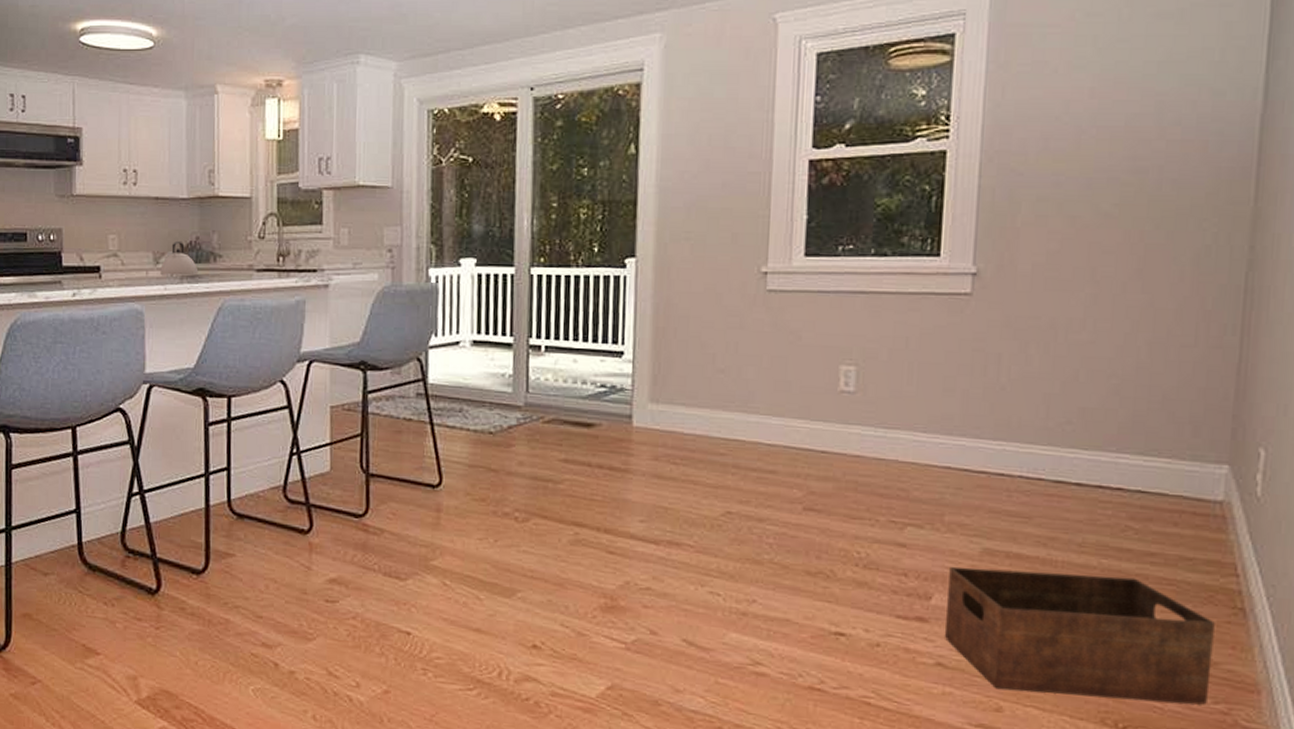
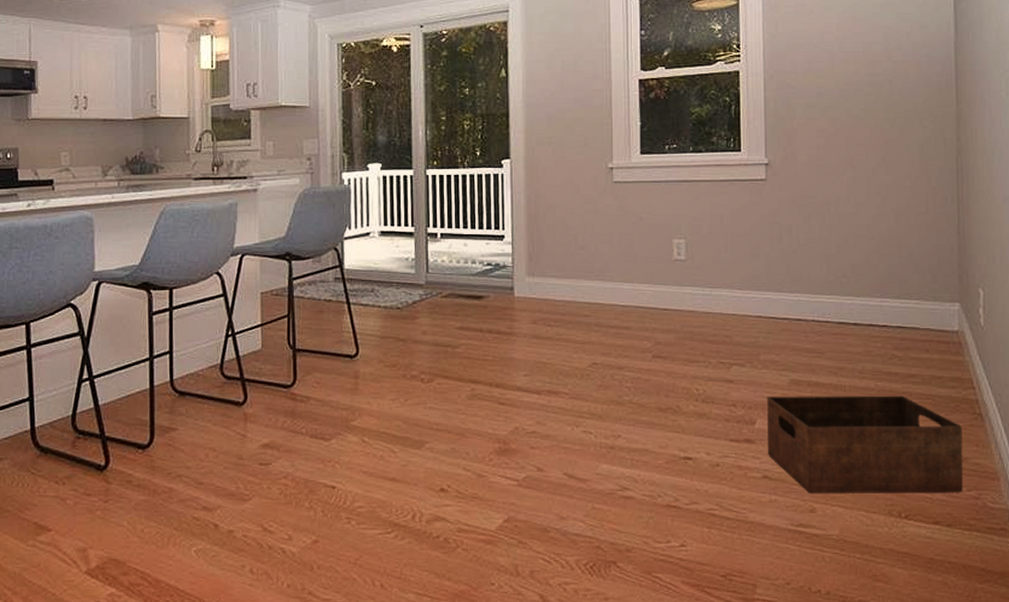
kettle: present [160,242,199,276] -> none [108,157,143,185]

